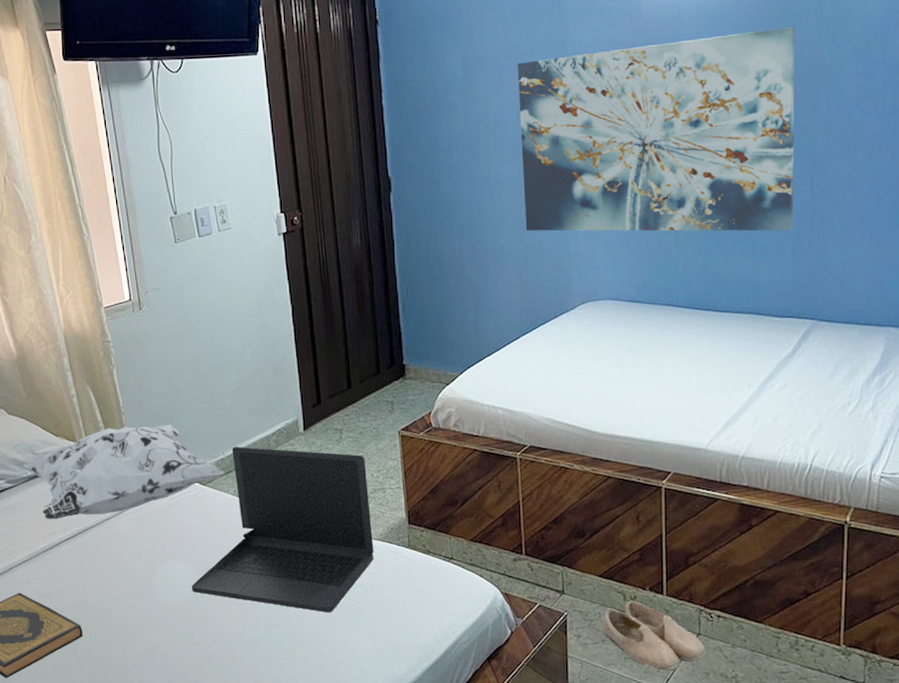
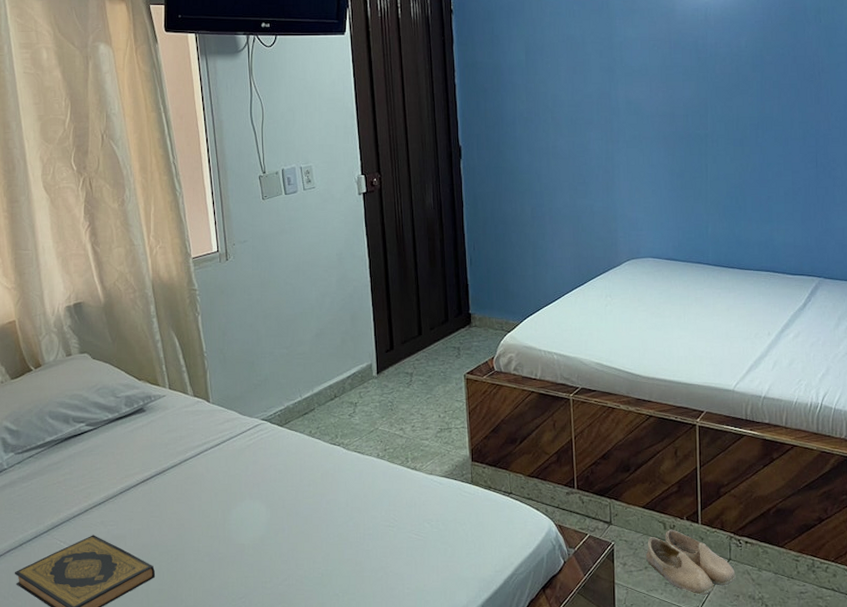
decorative pillow: present [22,424,225,520] -> none [104,368,301,462]
laptop: present [191,446,374,613] -> none [265,389,440,548]
wall art: present [517,27,795,232] -> none [572,32,802,202]

